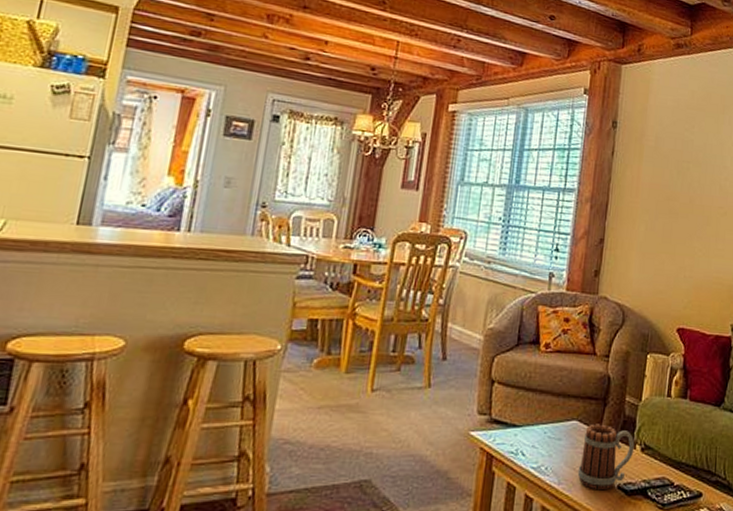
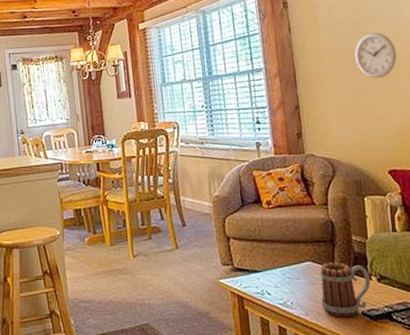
wall clock: none [670,176,711,227] -> present [355,32,397,79]

